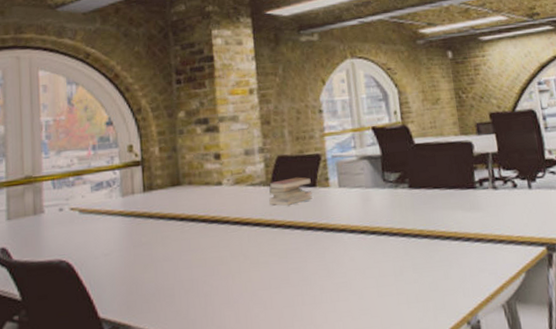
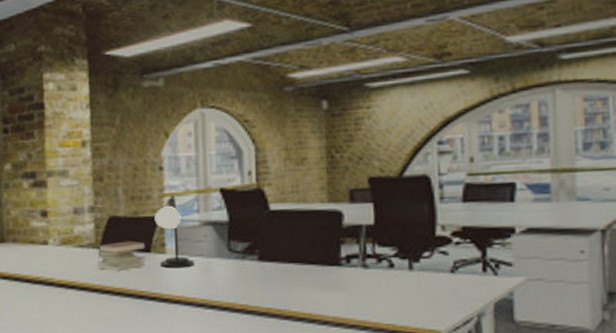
desk lamp: none [317,134,356,200] -> present [154,194,195,269]

